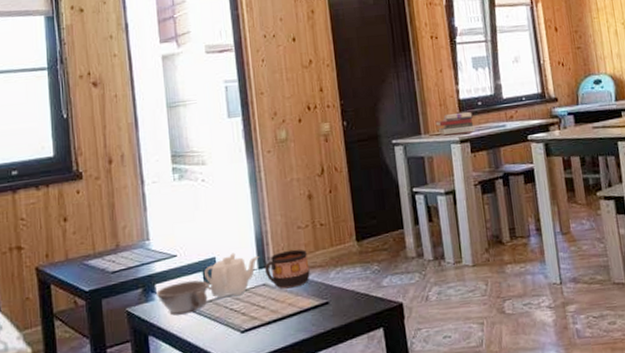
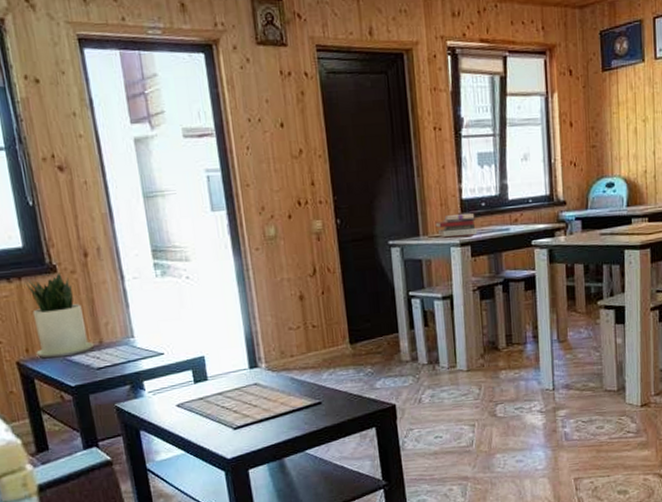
planter: none [52,179,111,263] -> present [25,273,95,359]
cup: present [157,280,208,316] -> none [145,378,199,412]
teapot: present [204,252,260,299] -> none [193,352,251,397]
cup: present [265,249,310,289] -> none [256,350,302,389]

